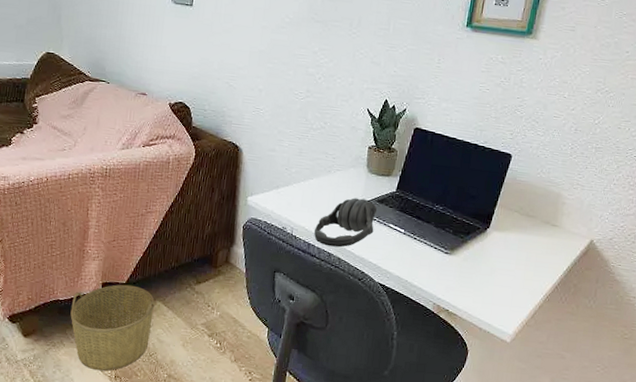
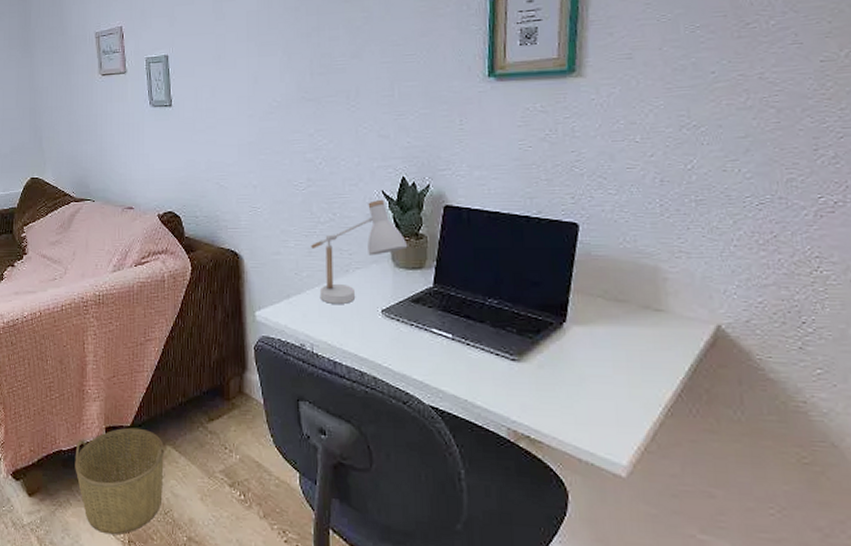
desk lamp: none [302,116,382,198] -> present [311,200,408,304]
headphones: present [314,198,378,248] -> none [339,300,414,364]

